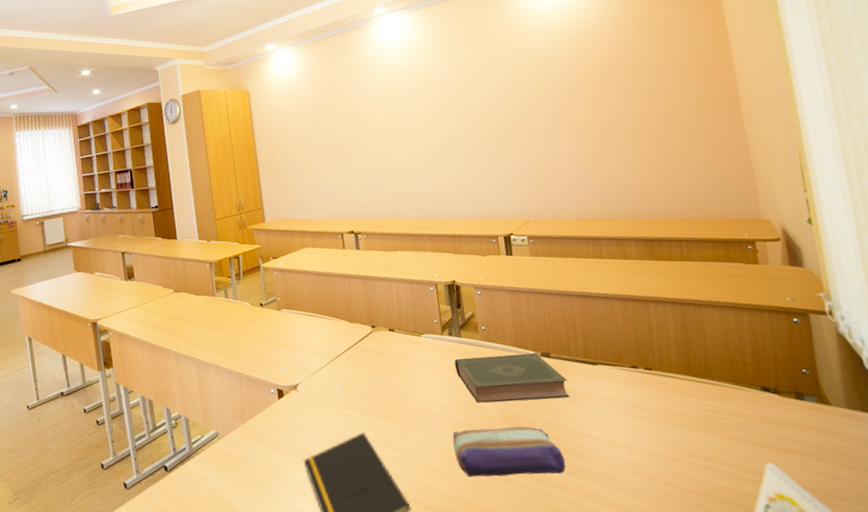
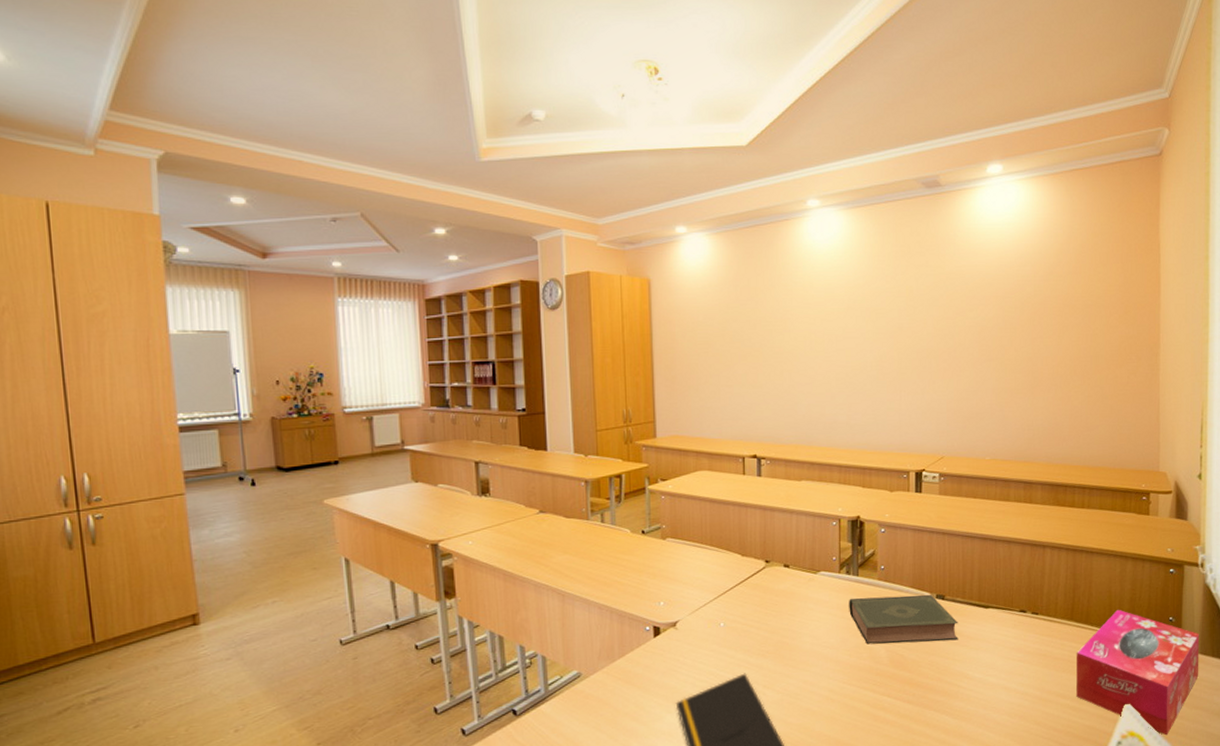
pencil case: present [452,426,566,478] -> none [837,667,945,719]
tissue box: none [701,362,850,499] -> present [1076,609,1200,736]

